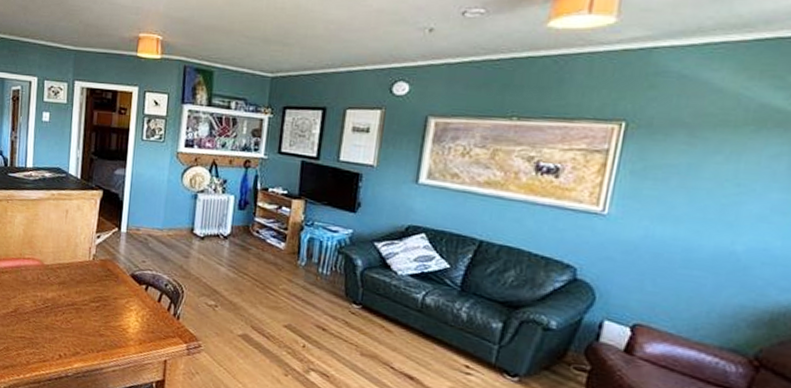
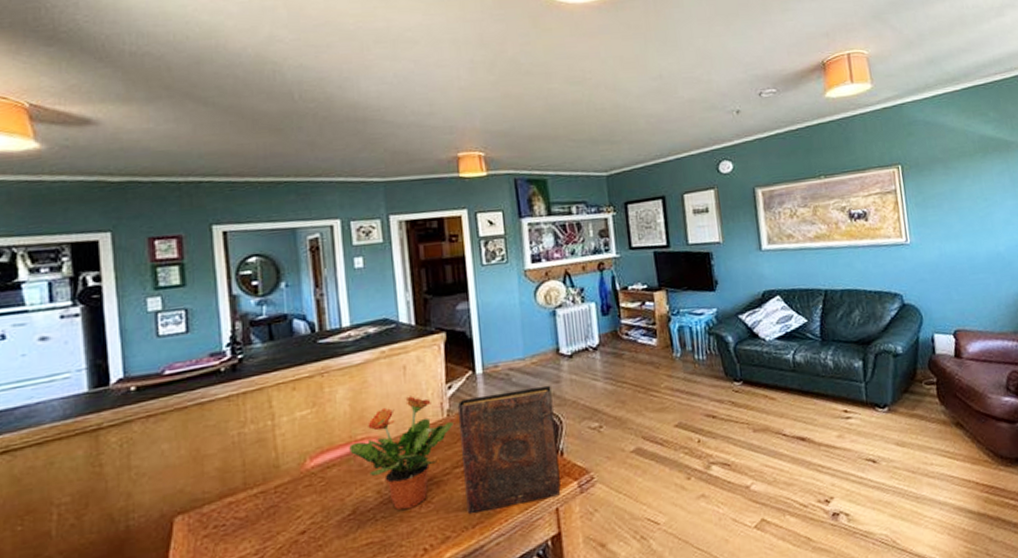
potted plant: none [18,235,97,322] -> present [349,396,454,510]
book: none [95,249,180,351] -> present [457,385,561,515]

